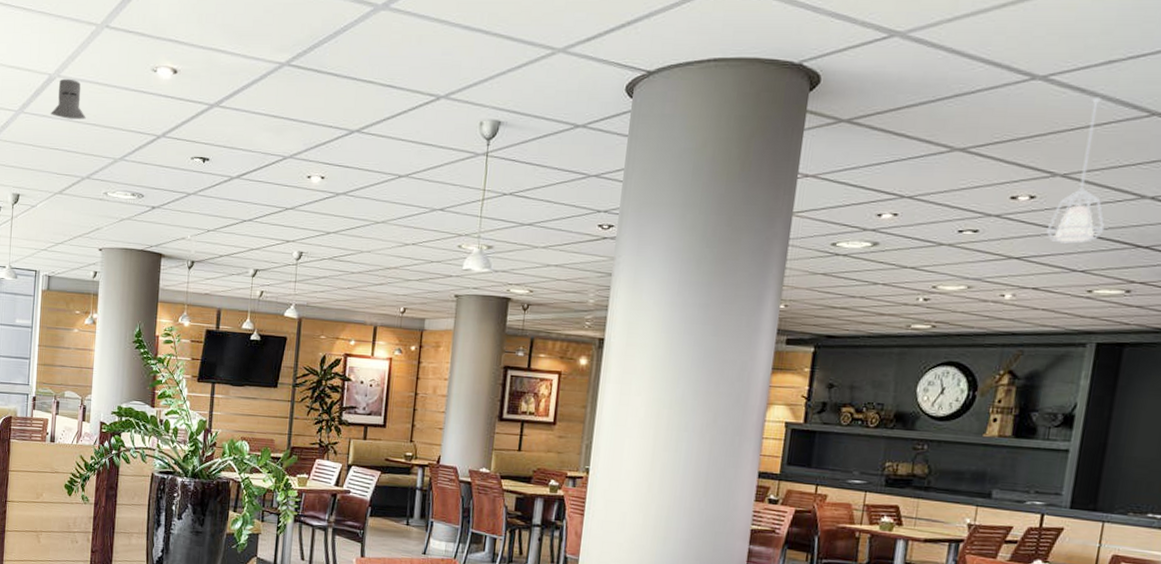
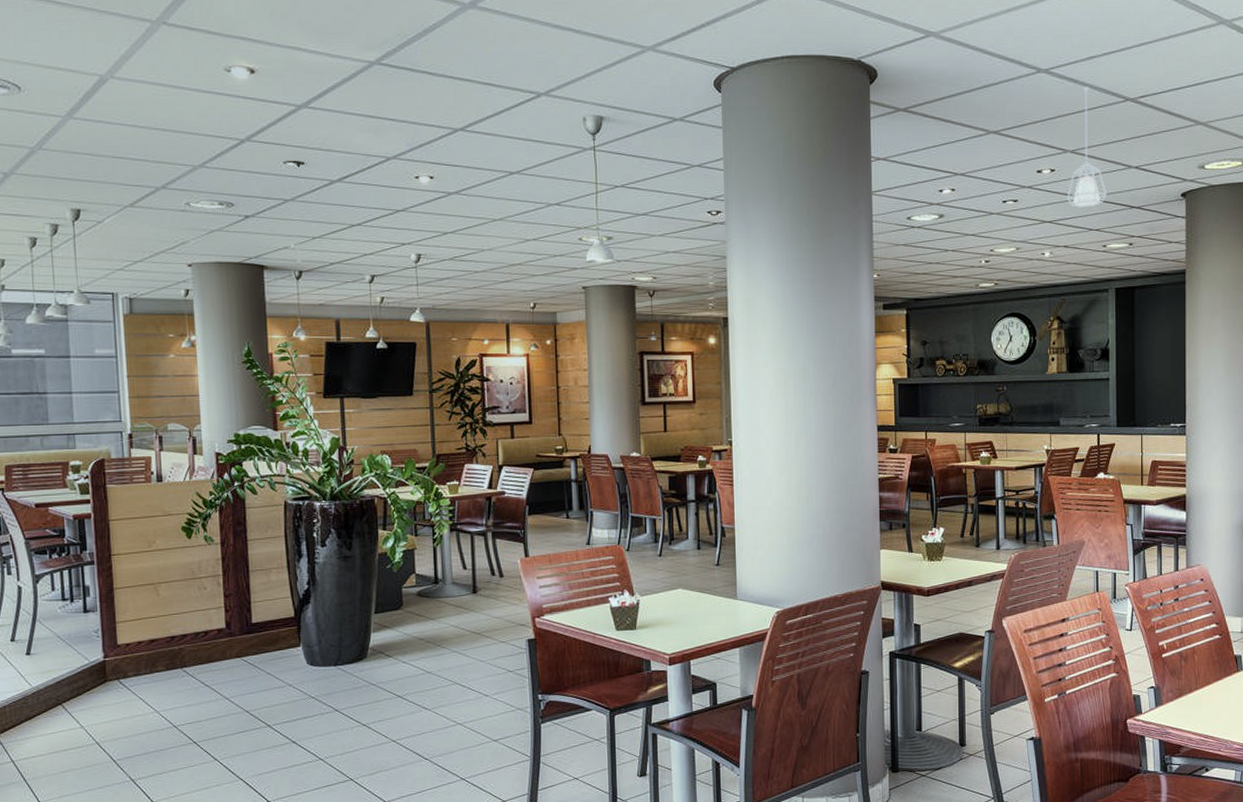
knight helmet: present [51,78,86,119] -> none [108,80,152,124]

